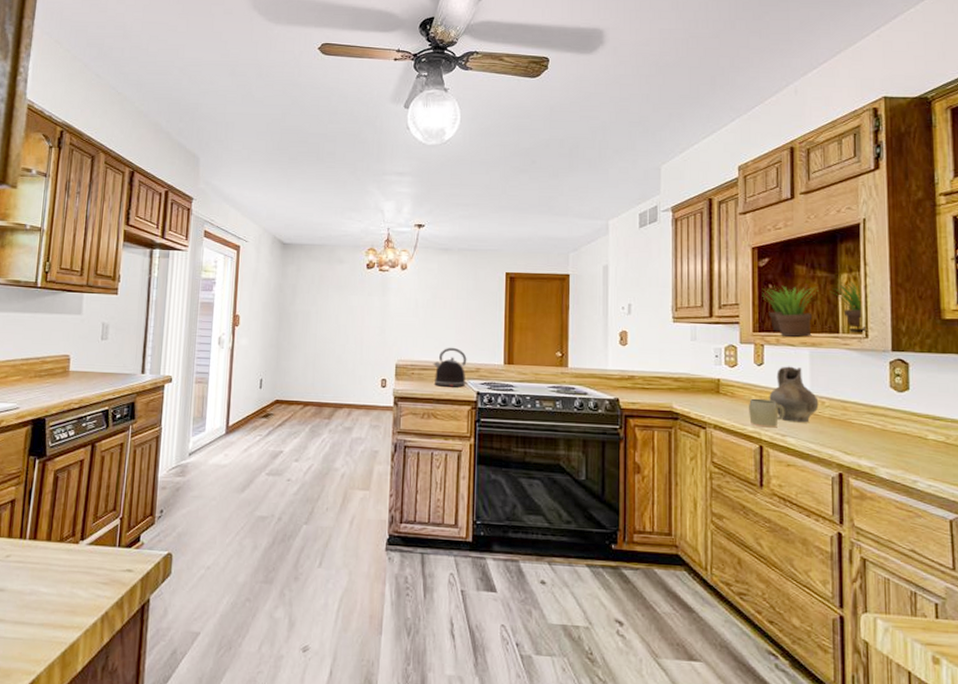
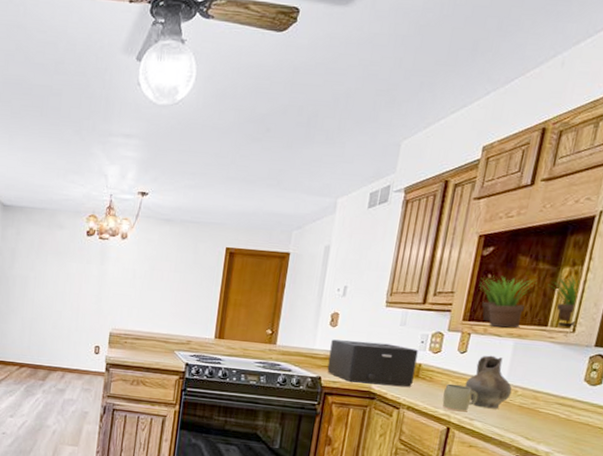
kettle: present [433,347,468,388] -> none [145,319,179,358]
toaster: none [624,358,714,404] -> present [327,339,418,387]

